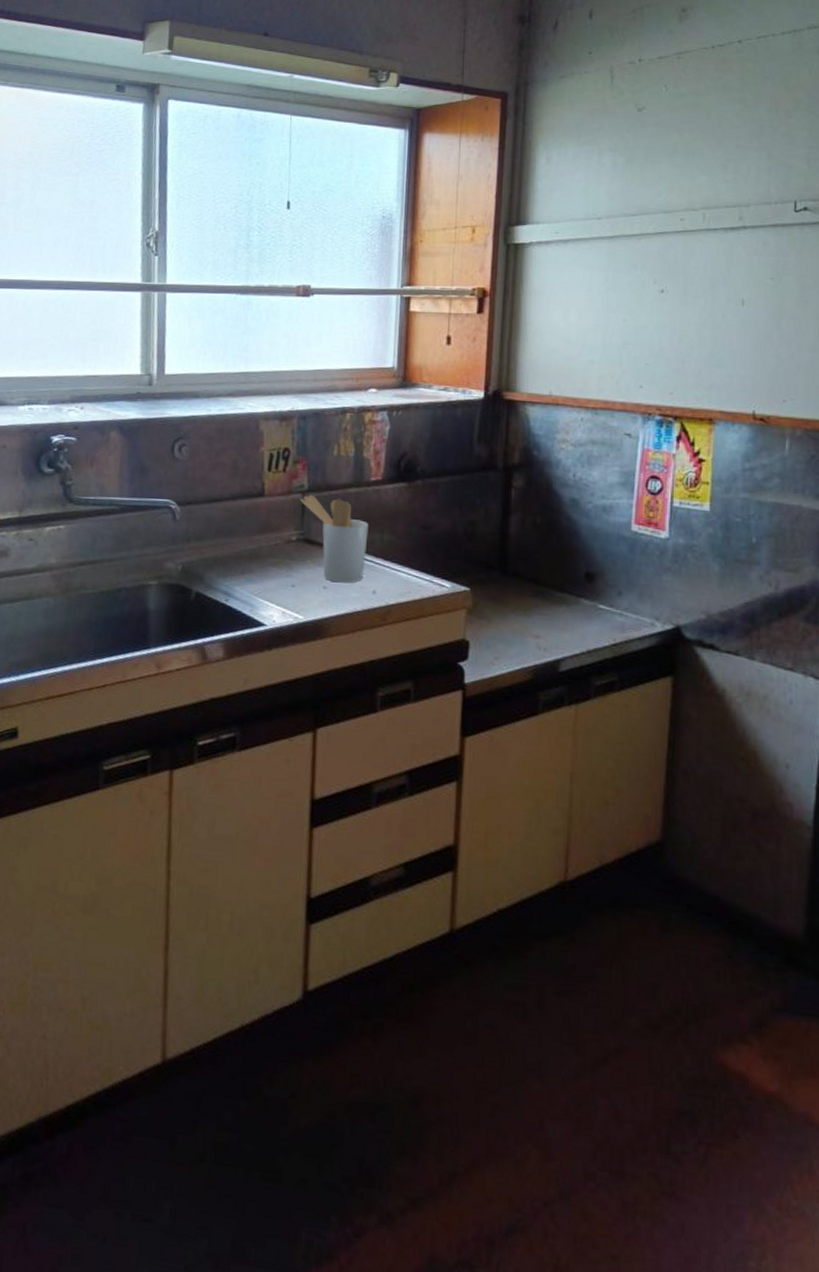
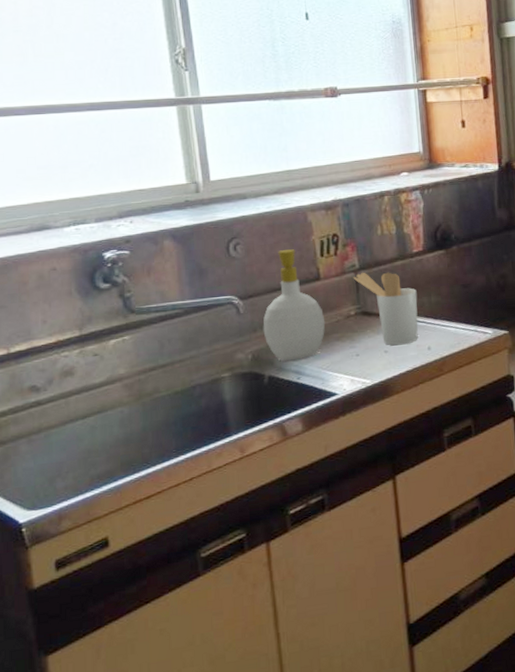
soap bottle: none [197,458,264,580] -> present [263,249,326,361]

